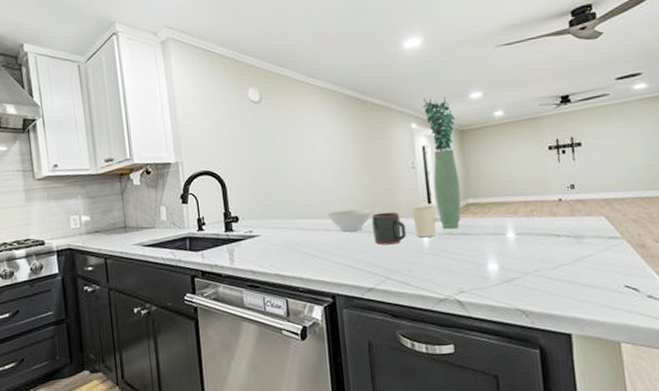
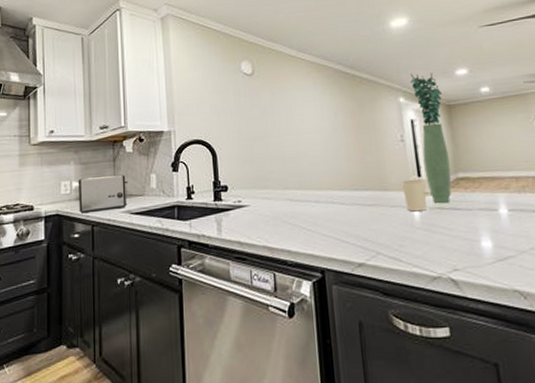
toaster: none [87,207,138,247] -> present [78,174,128,214]
bowl: present [326,208,374,232] -> none [316,181,364,204]
mug: present [371,211,406,245] -> none [361,184,397,218]

